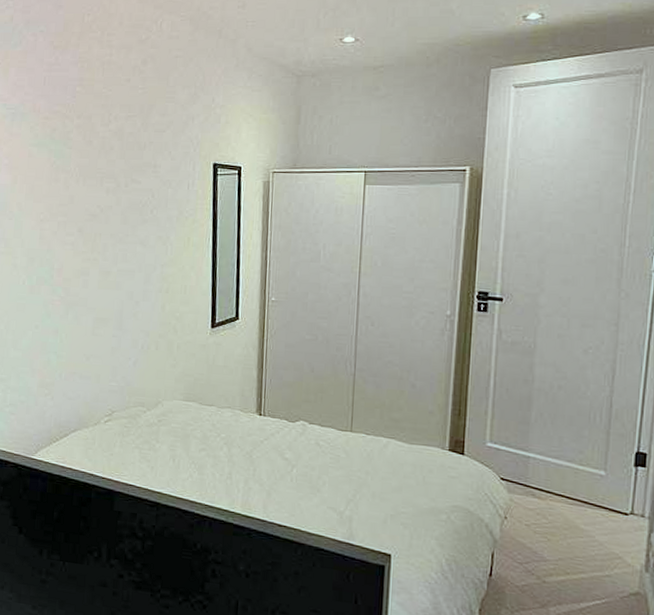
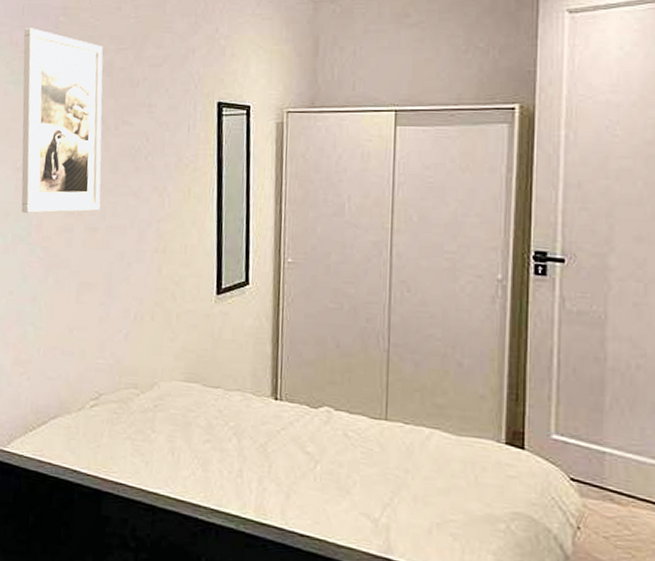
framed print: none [44,97,115,259] -> present [21,28,103,213]

